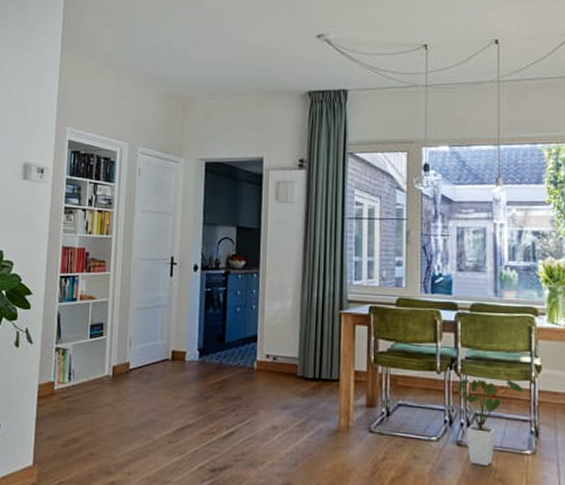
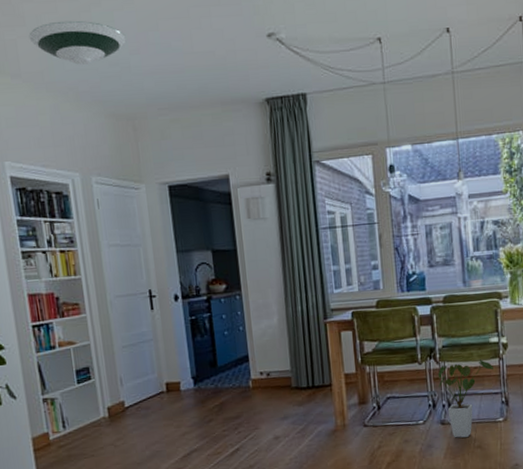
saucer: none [107,14,189,51] -> present [29,20,126,65]

